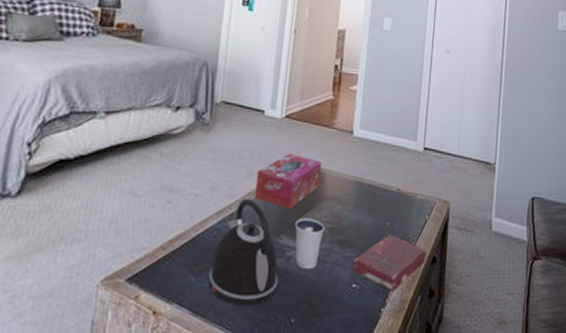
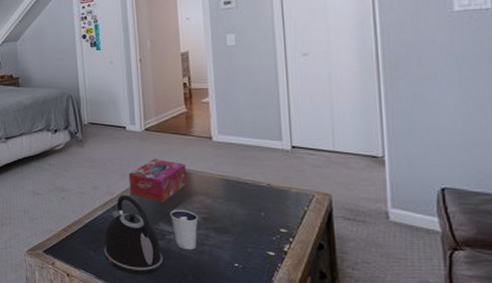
book: present [353,234,427,292] -> none [232,223,311,272]

